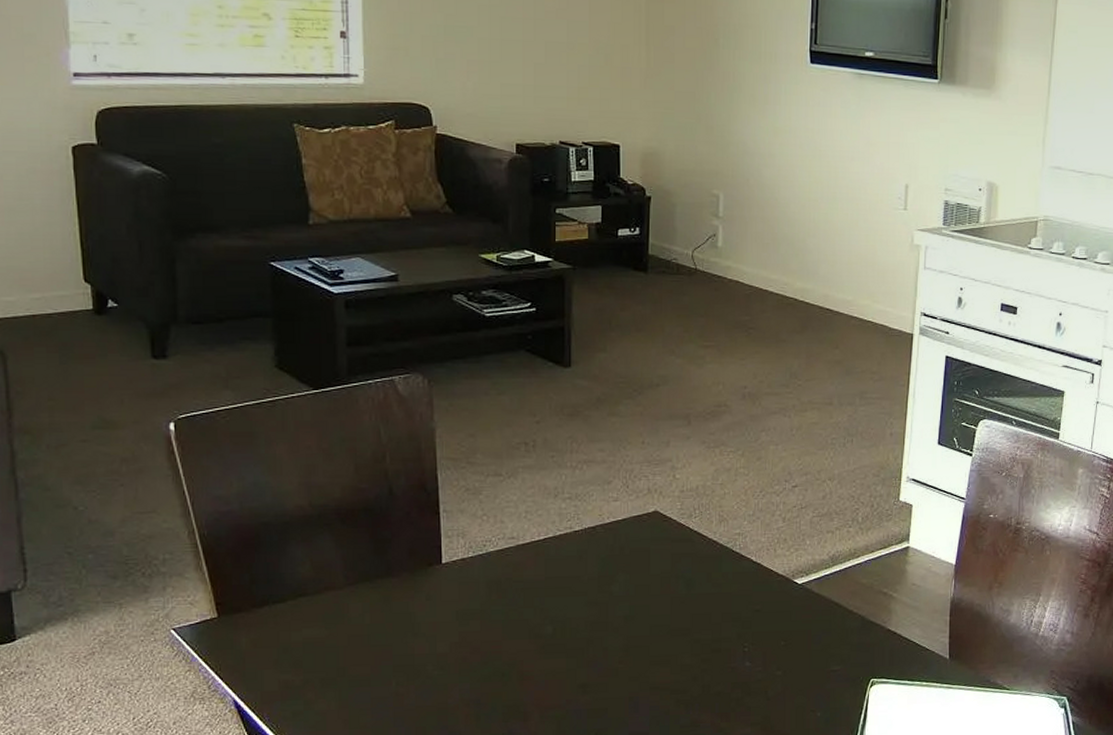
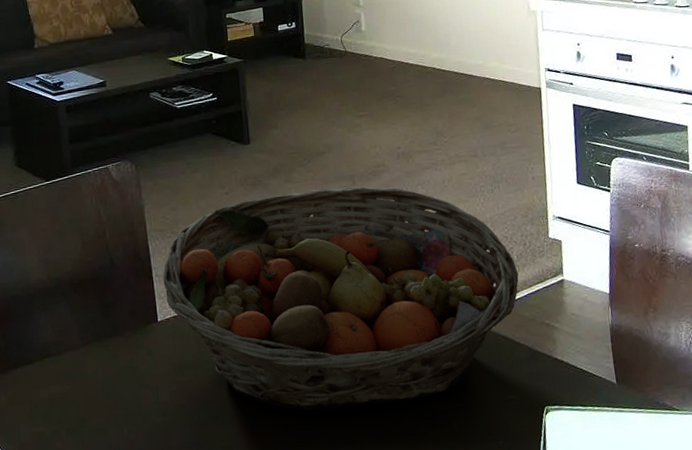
fruit basket: none [452,426,861,672] -> present [163,186,519,411]

